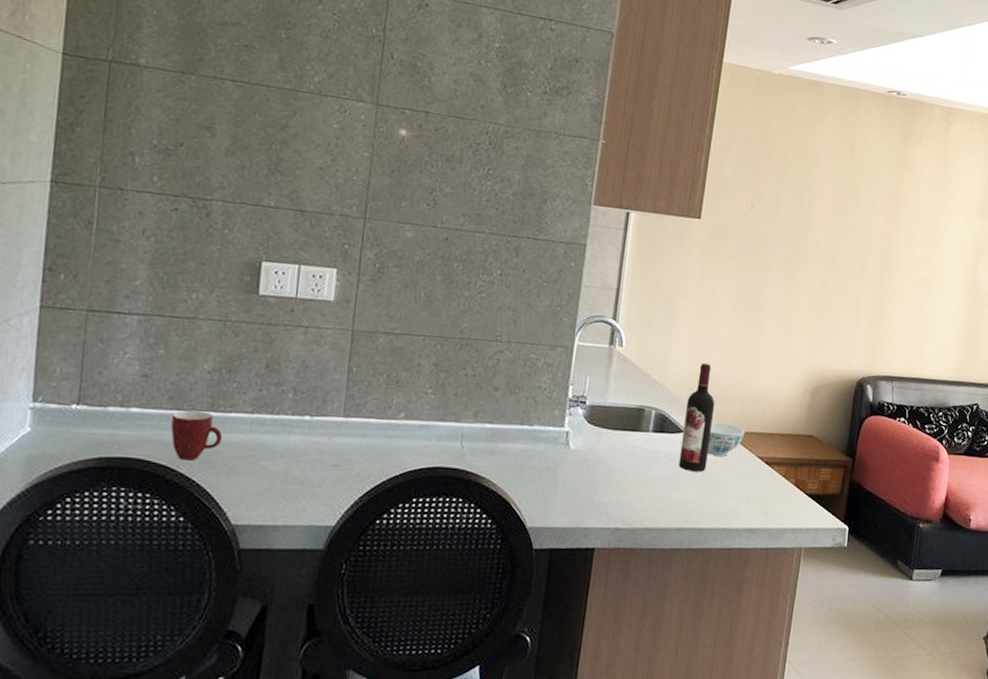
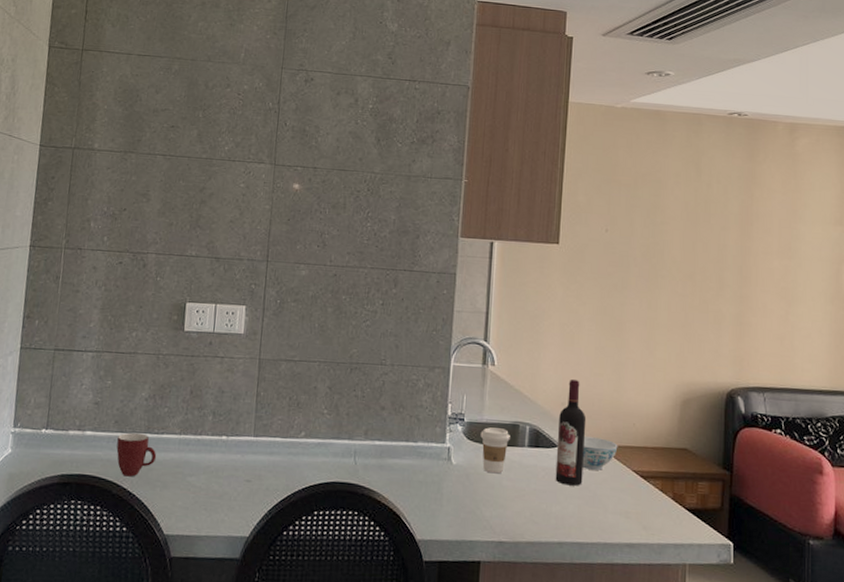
coffee cup: none [602,411,635,460] -> present [480,427,510,474]

